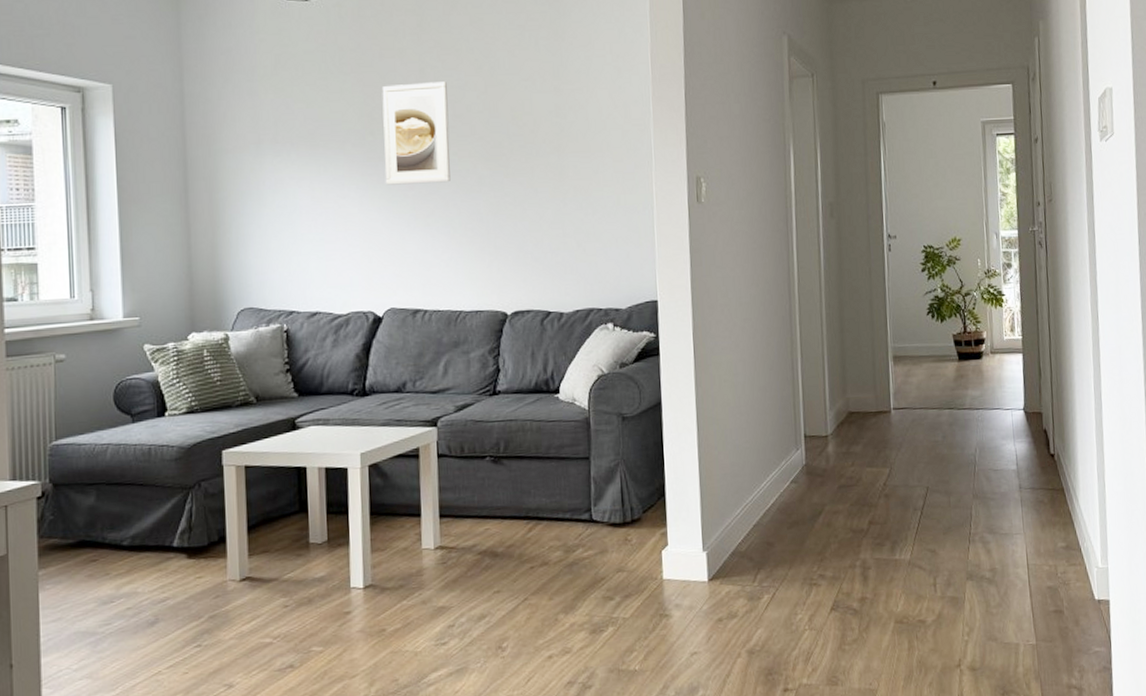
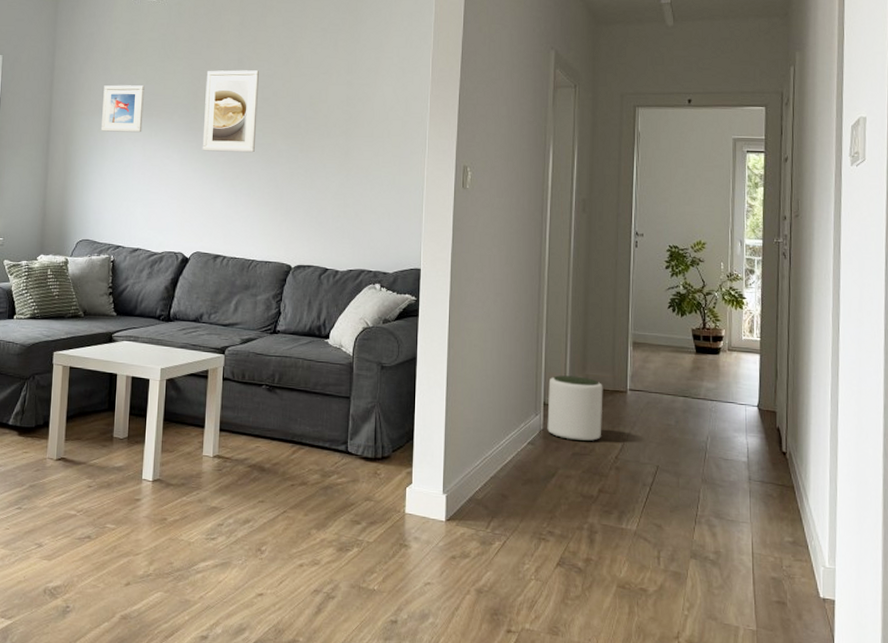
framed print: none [252,110,308,172] -> present [101,85,145,133]
plant pot: none [808,401,868,473] -> present [547,375,603,442]

